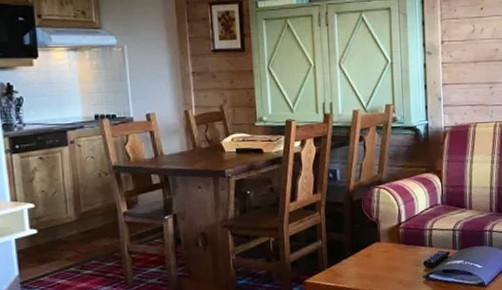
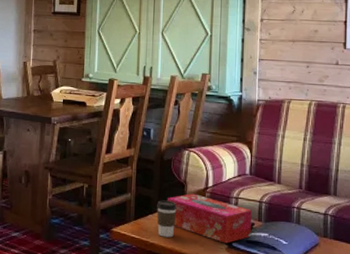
coffee cup: none [350,242,372,280] -> present [157,200,177,238]
tissue box: none [360,231,447,277] -> present [167,193,252,244]

